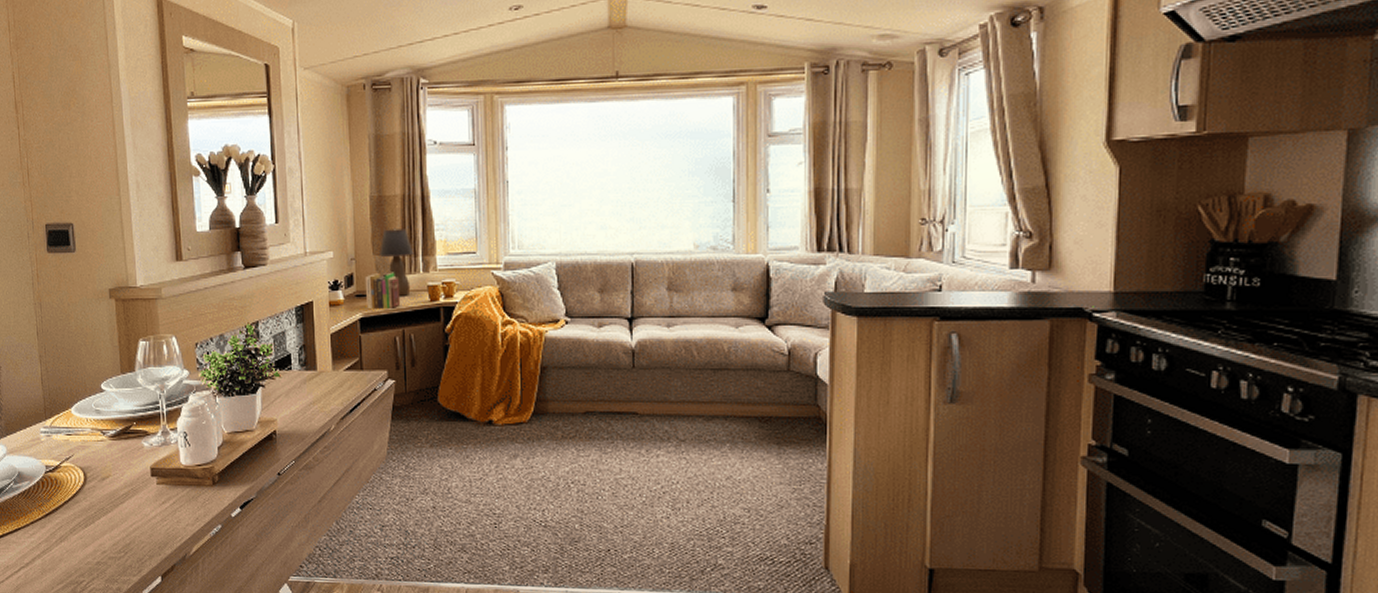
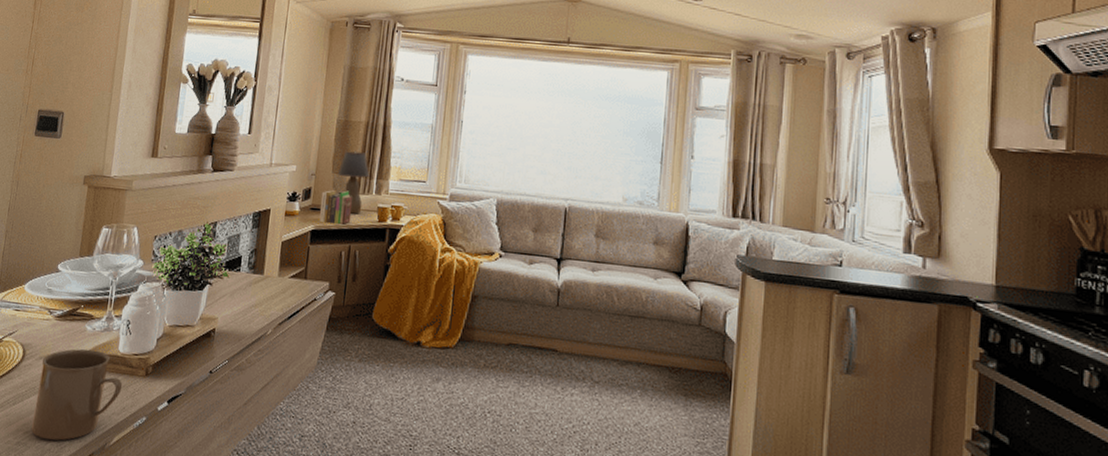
mug: none [105,465,192,557] -> present [31,349,123,441]

